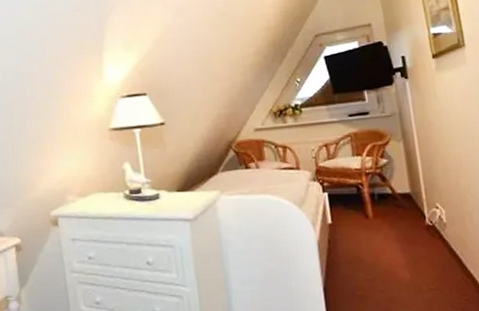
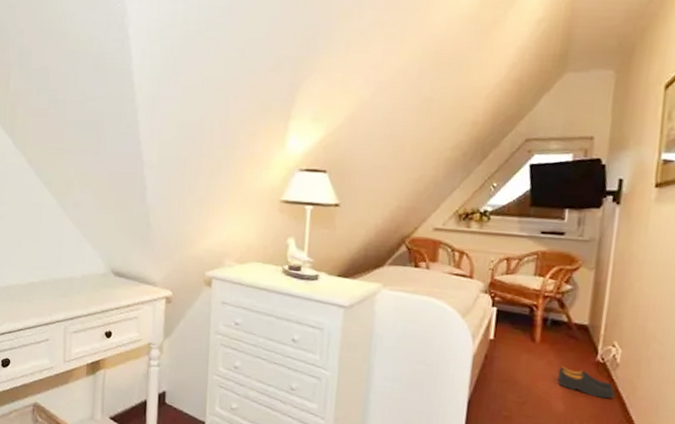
shoes: none [396,235,450,260] -> present [557,366,615,399]

